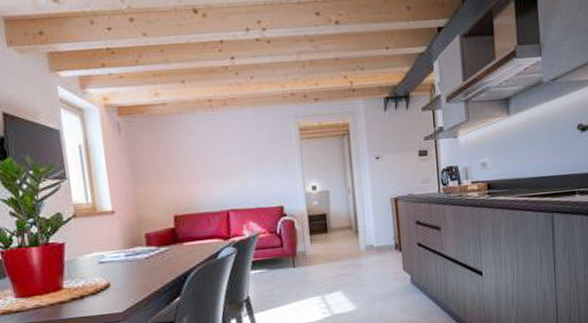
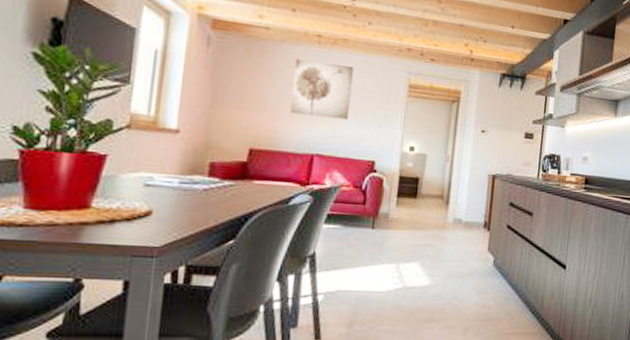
wall art: none [194,122,252,178] -> present [290,58,354,120]

